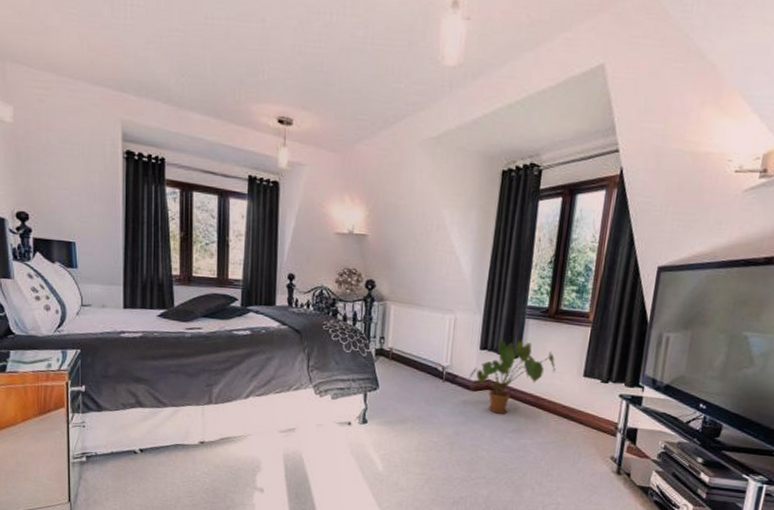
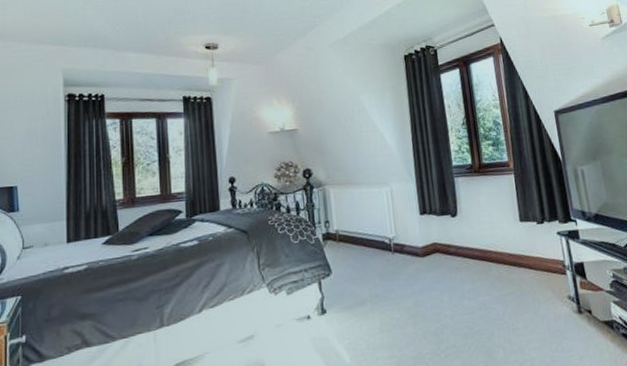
house plant: present [468,340,556,414] -> none [415,199,494,276]

